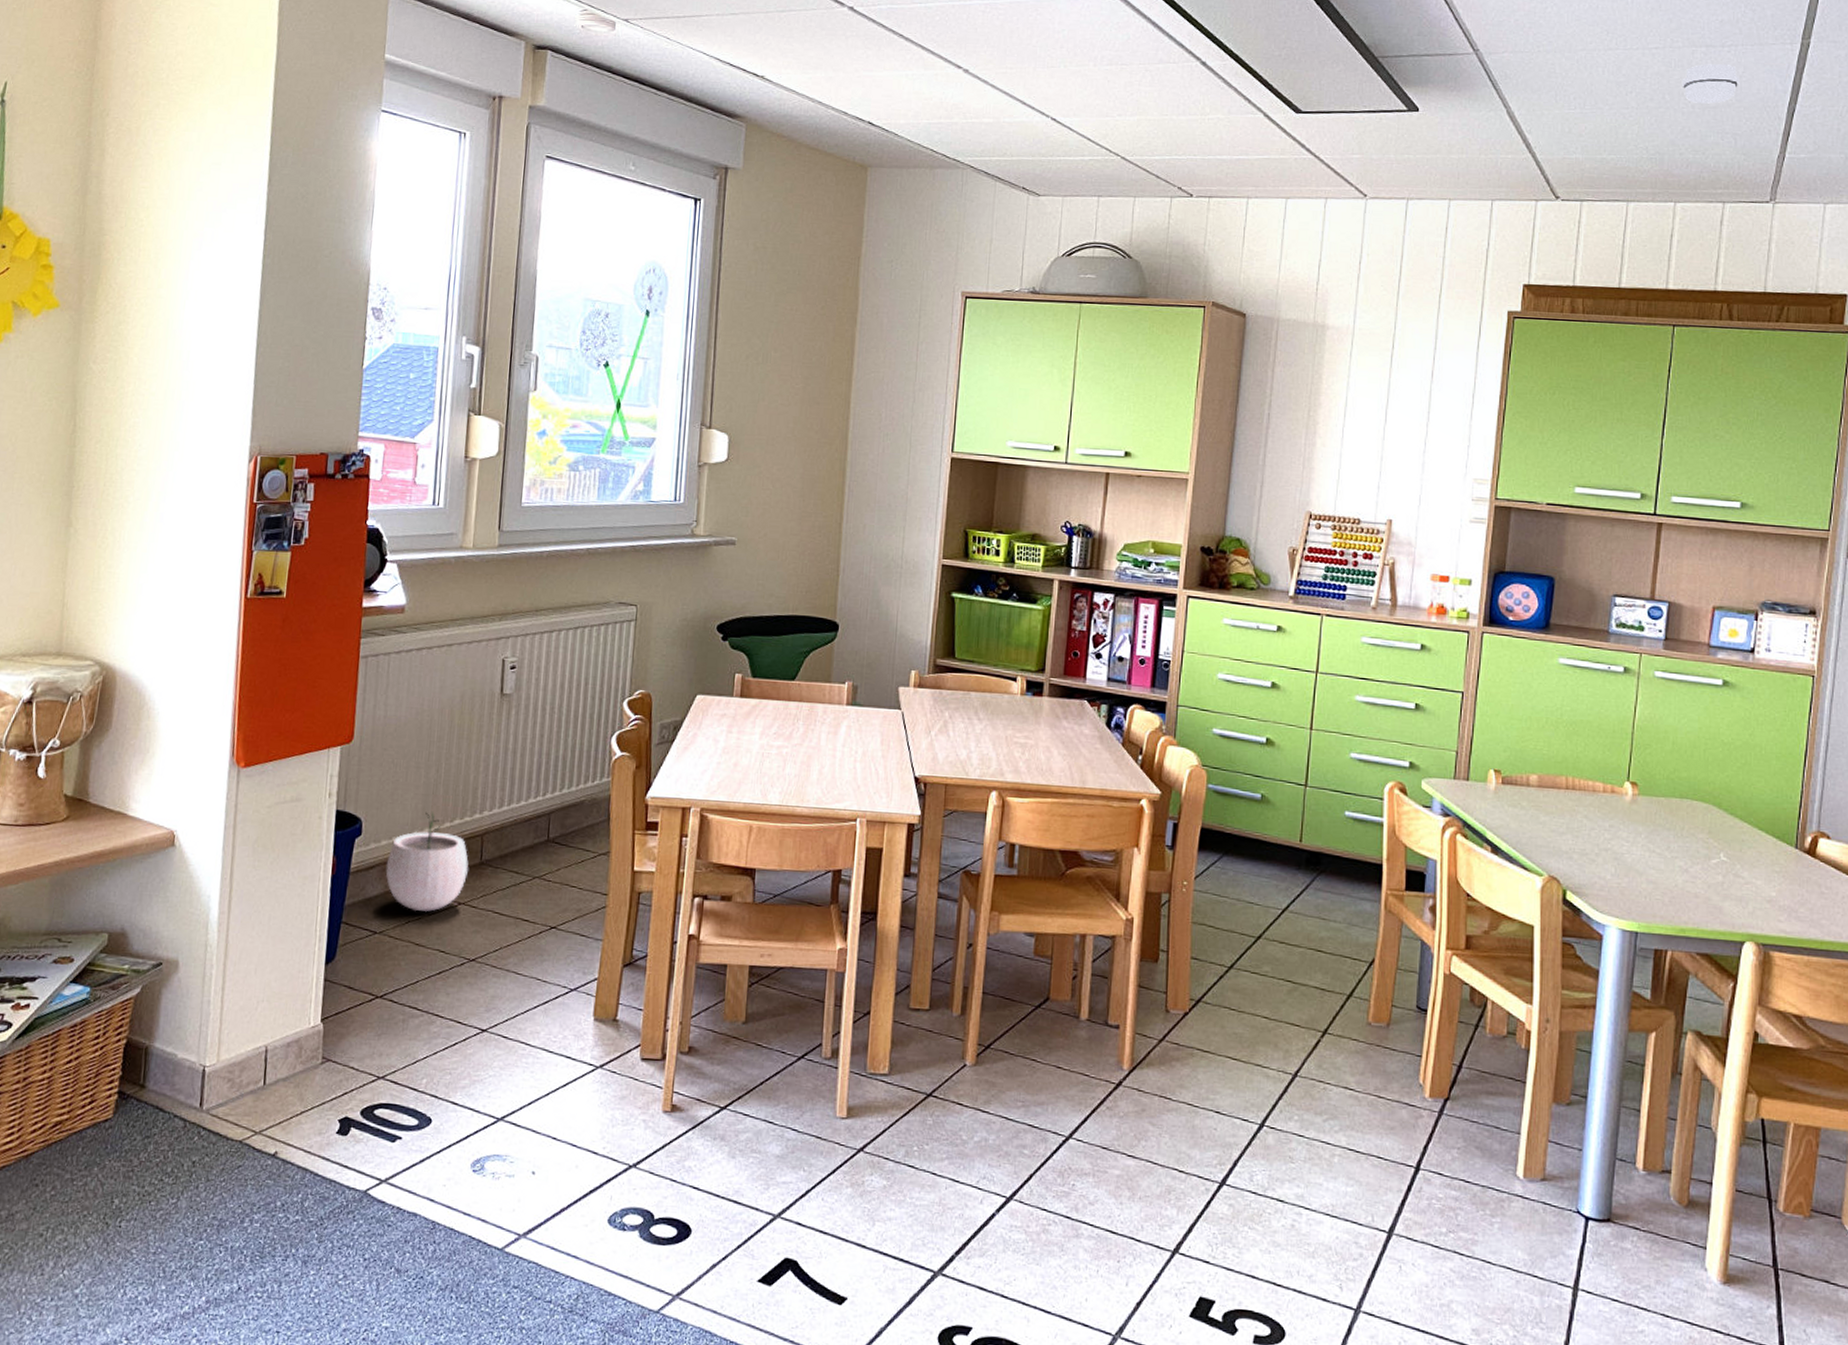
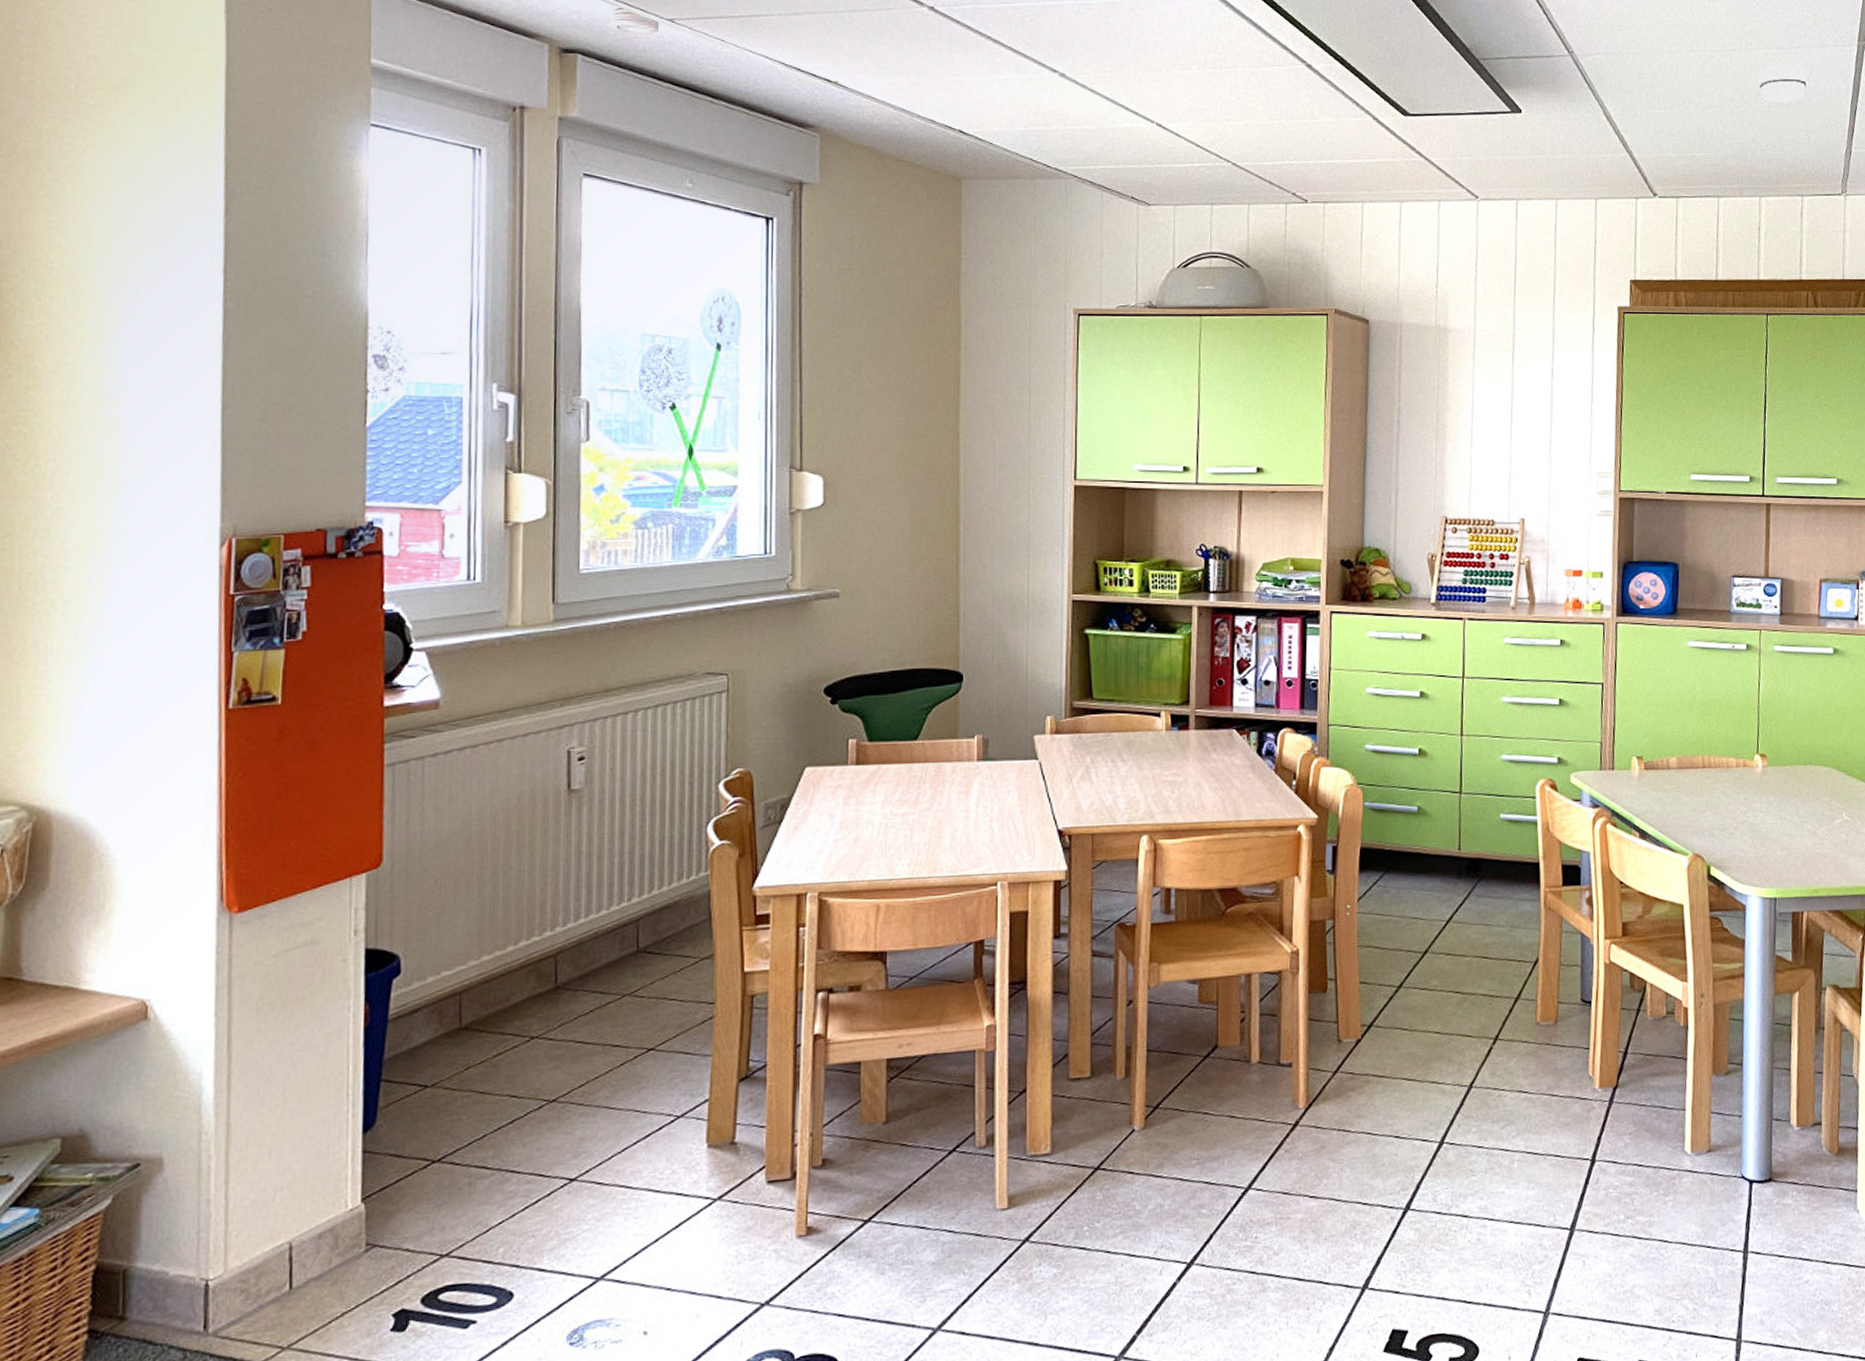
plant pot: present [385,812,469,912] -> none [435,936,542,1054]

